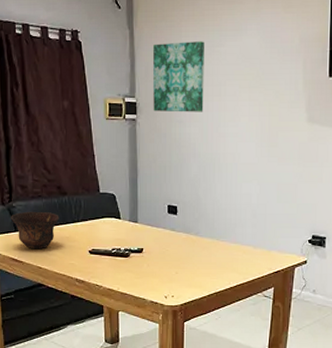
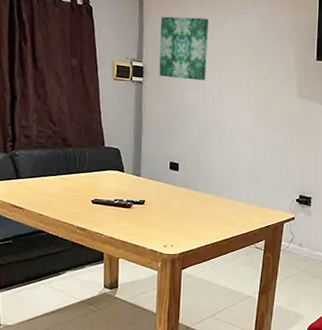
bowl: present [10,211,59,250] -> none [12,160,63,197]

